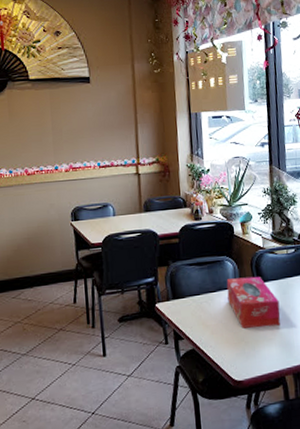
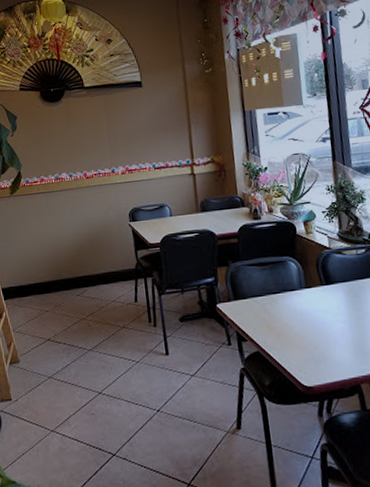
tissue box: present [226,276,280,329] -> none [290,277,352,332]

